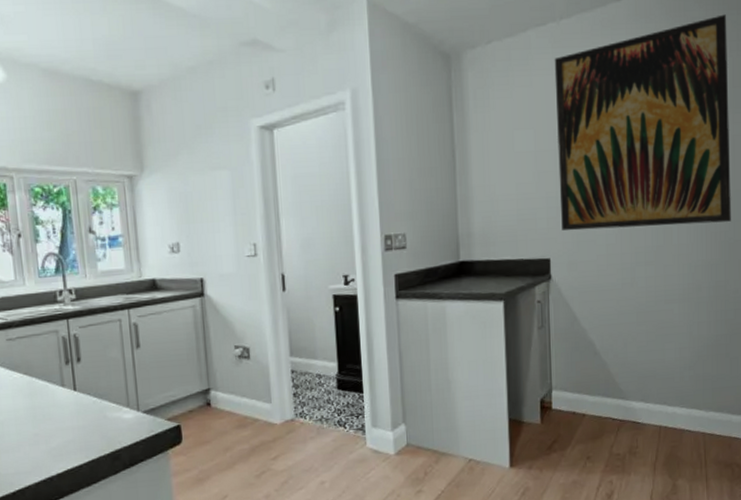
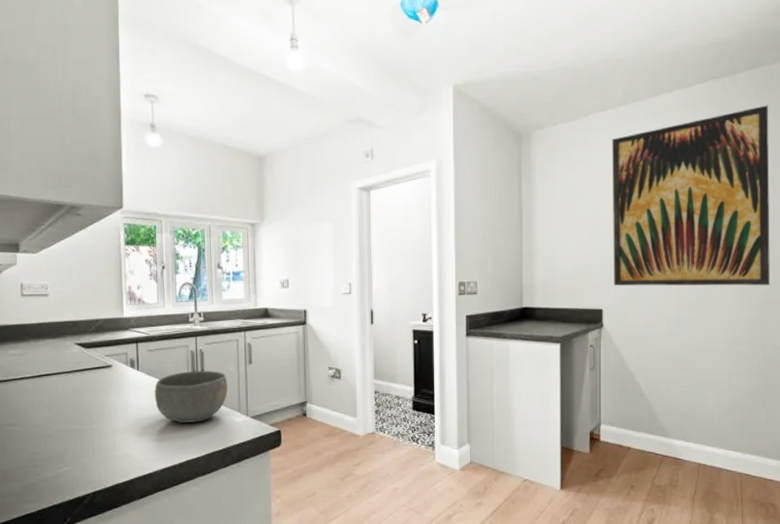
bowl: none [19,359,112,426] -> present [155,371,228,423]

